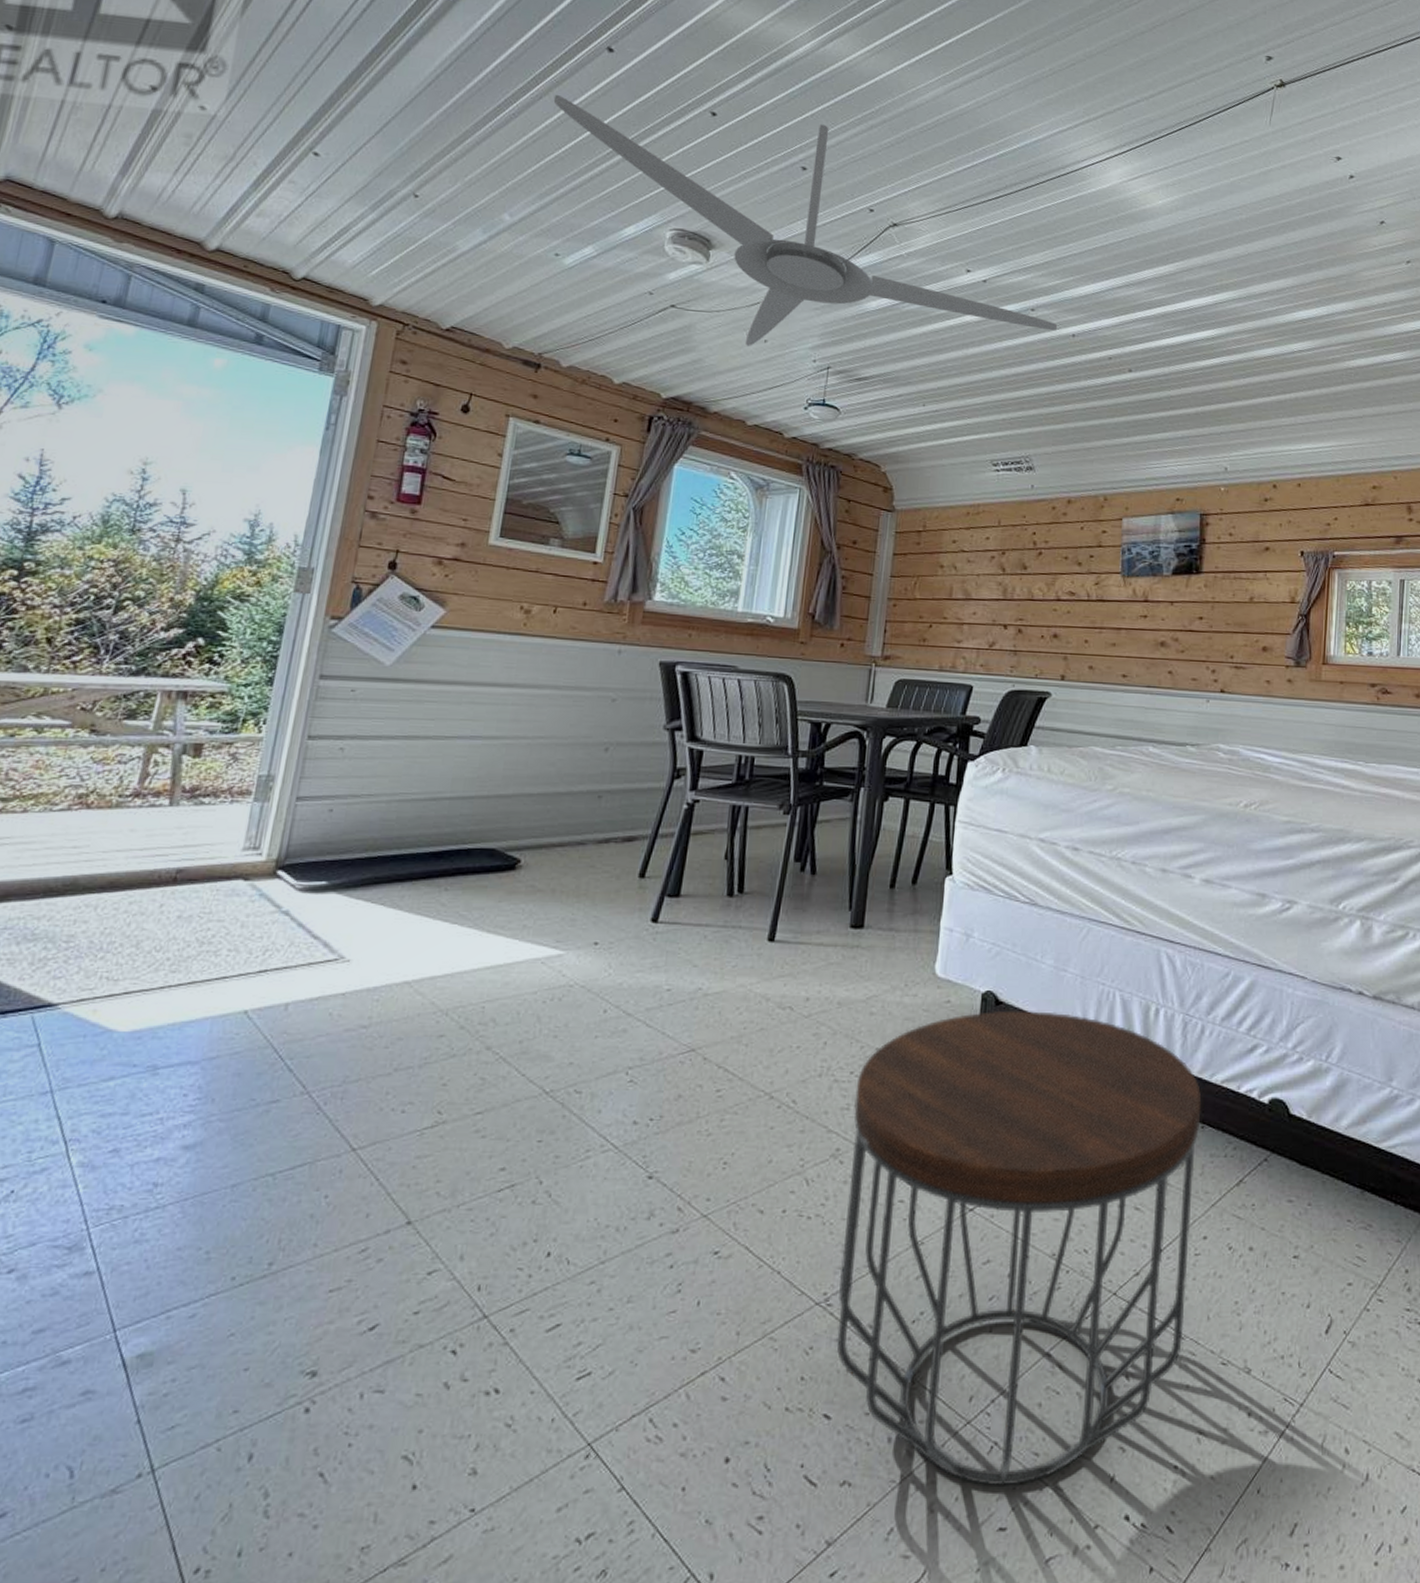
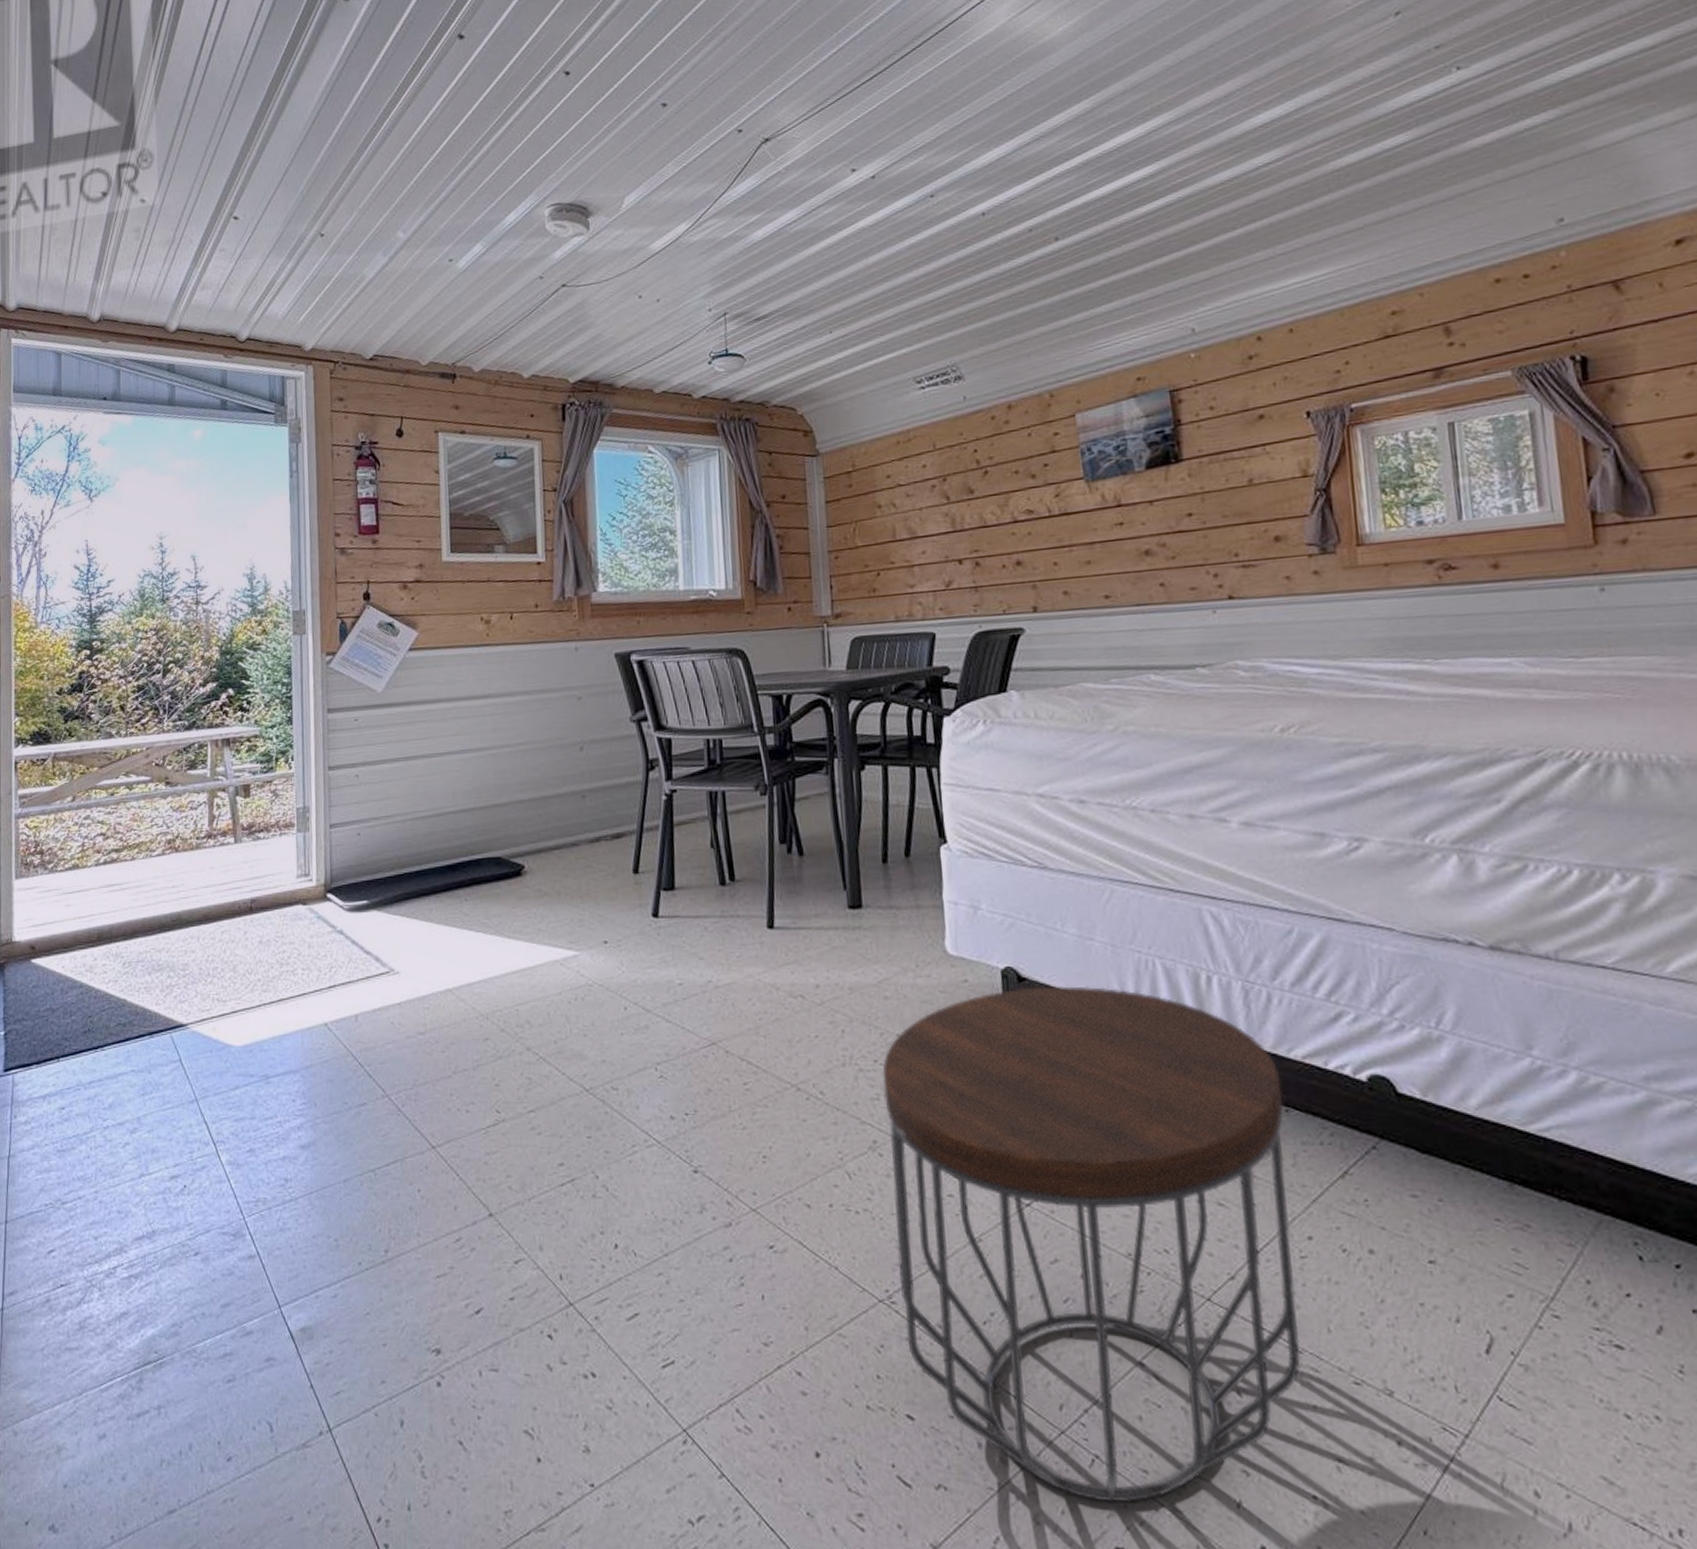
ceiling fan: present [553,94,1057,346] -> none [420,51,963,310]

